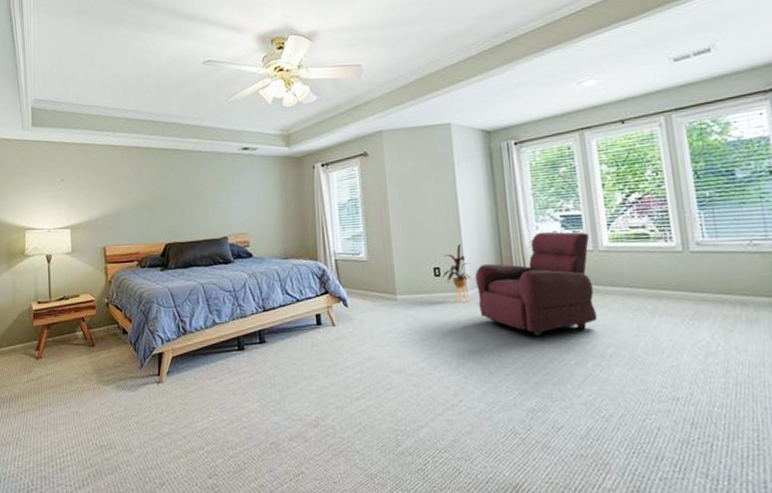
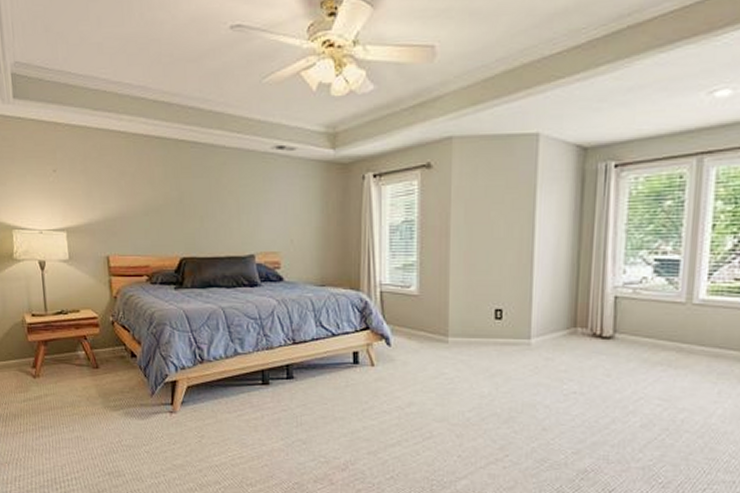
house plant: present [442,243,471,302] -> none [504,283,537,350]
armchair: present [475,231,598,336] -> none [541,277,685,394]

